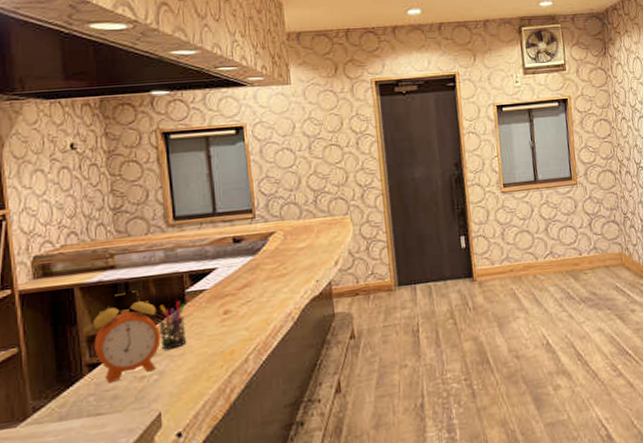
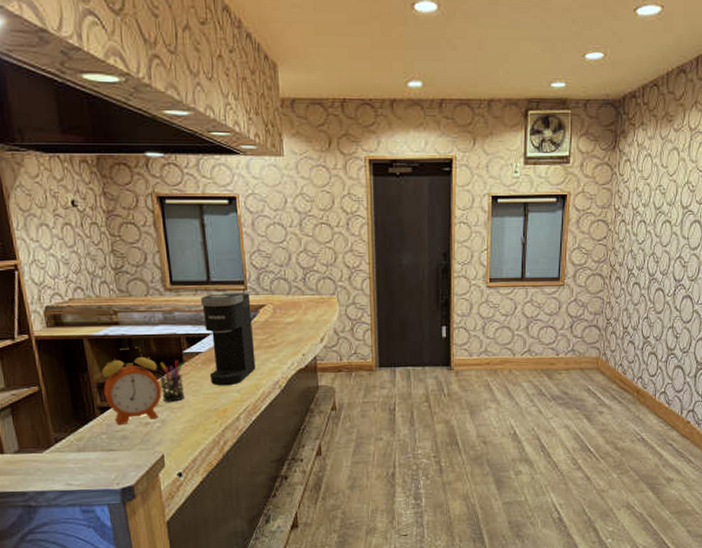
coffee maker: none [205,221,266,325] -> present [200,293,256,386]

